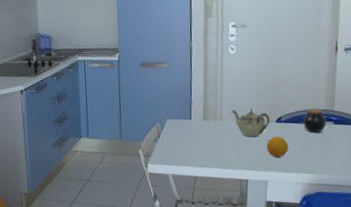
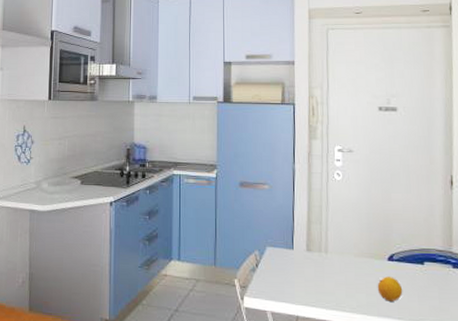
teapot: present [231,109,270,138] -> none [337,242,381,276]
jar: present [303,108,326,133] -> none [418,247,444,276]

